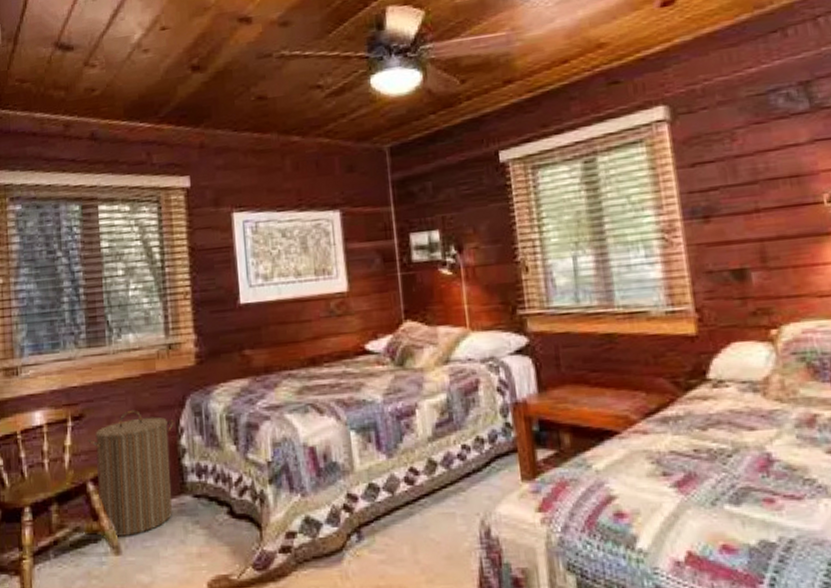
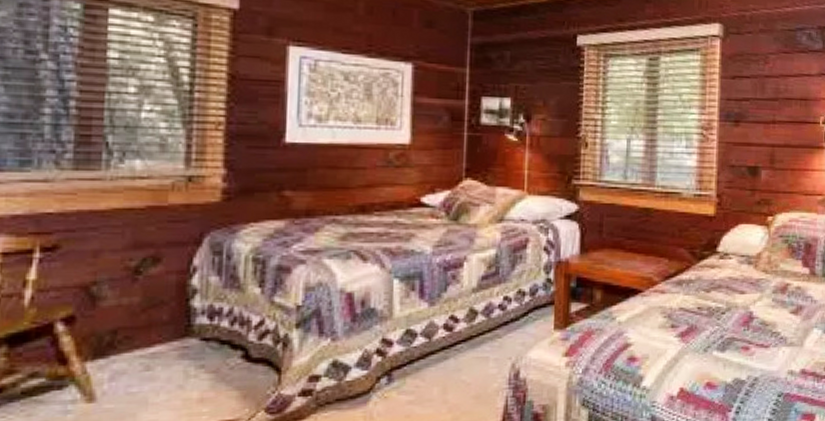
laundry hamper: present [88,409,174,537] -> none [62,244,186,382]

